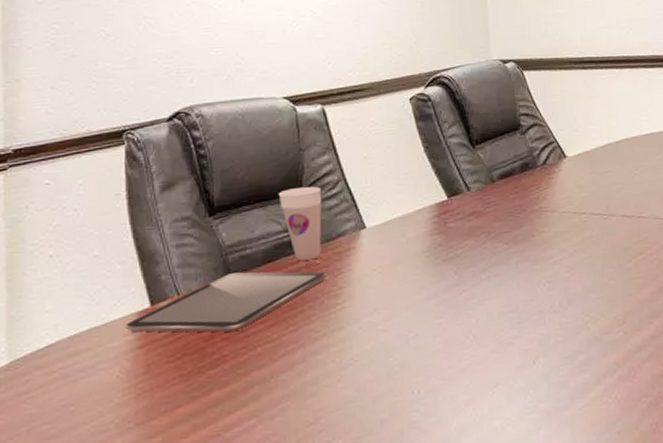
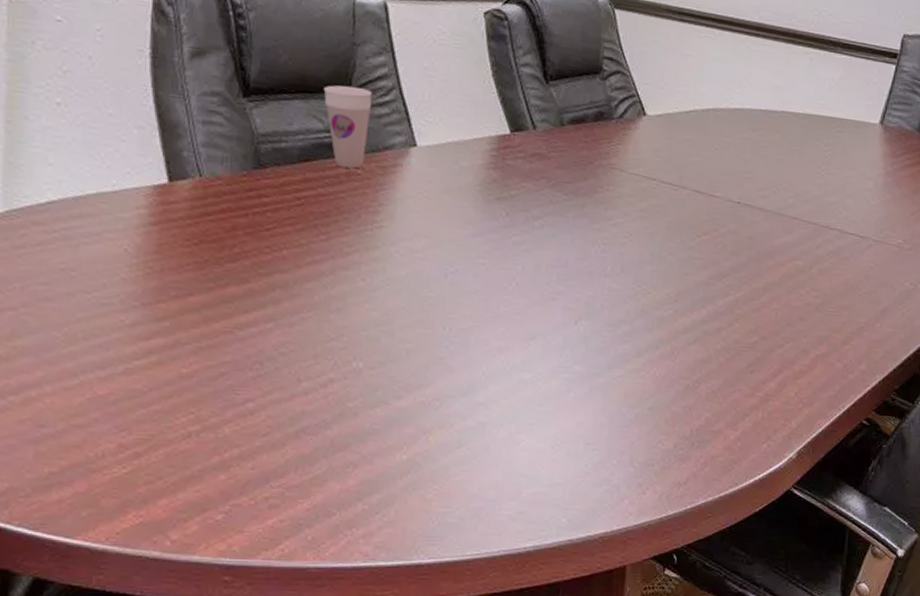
tablet: present [124,271,328,333] -> none [137,164,368,228]

